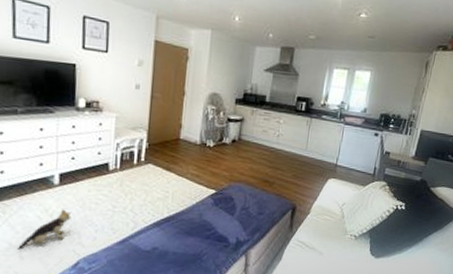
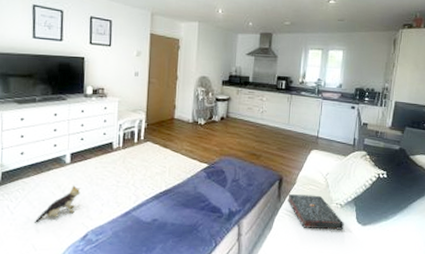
book: none [300,224,357,262] -> present [287,194,344,230]

